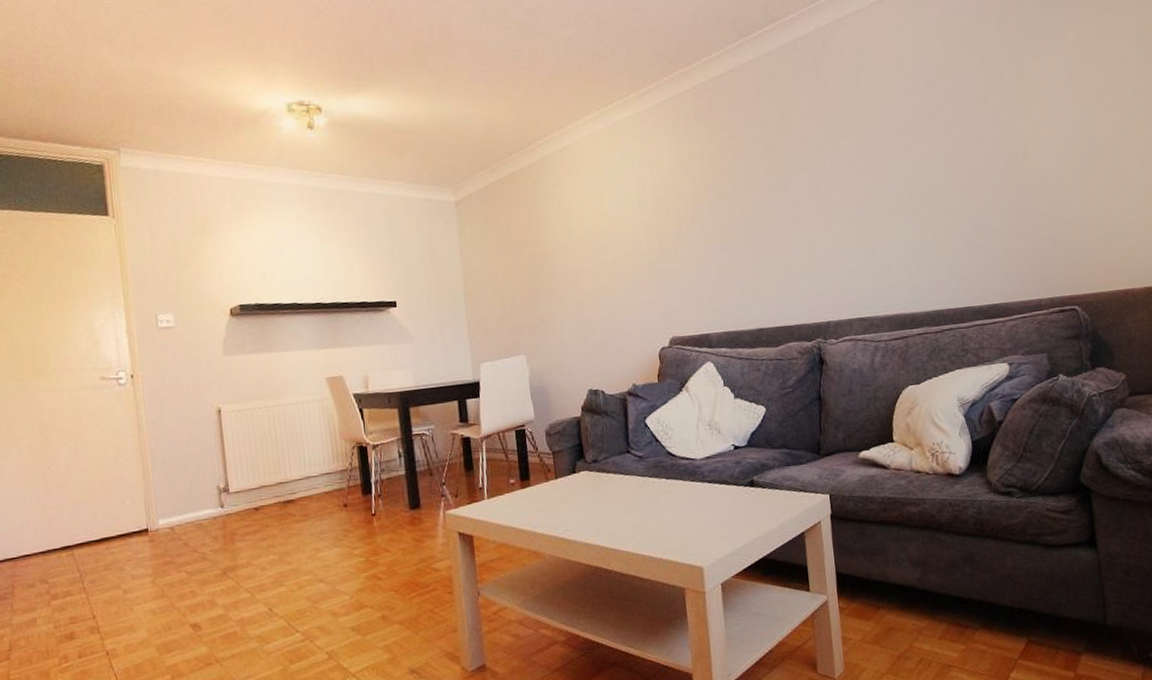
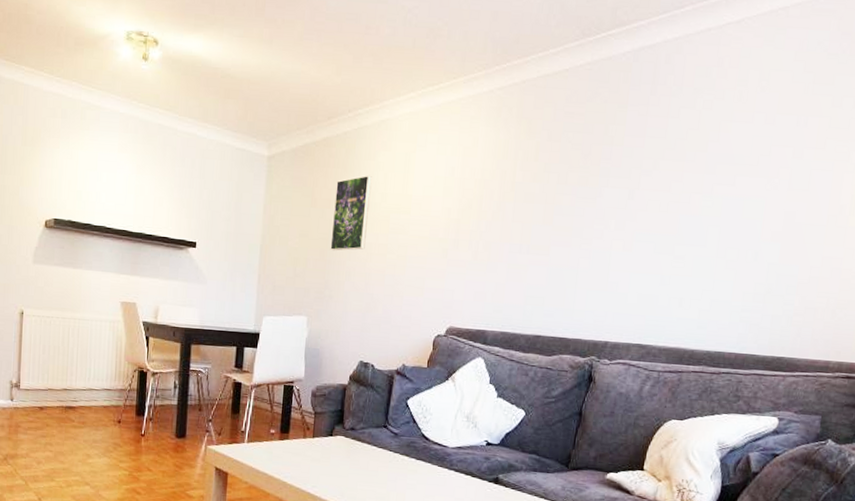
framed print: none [530,202,571,284] -> present [330,175,372,251]

